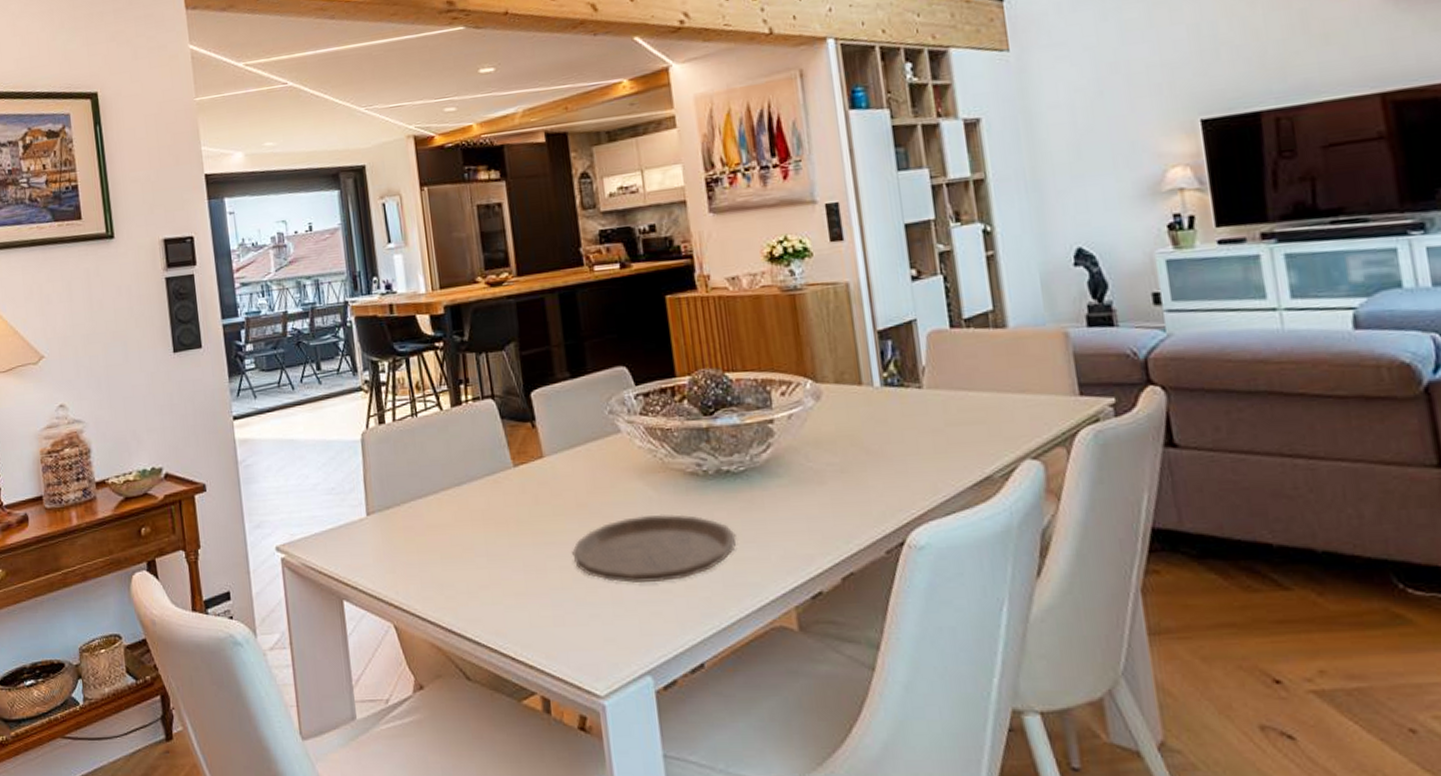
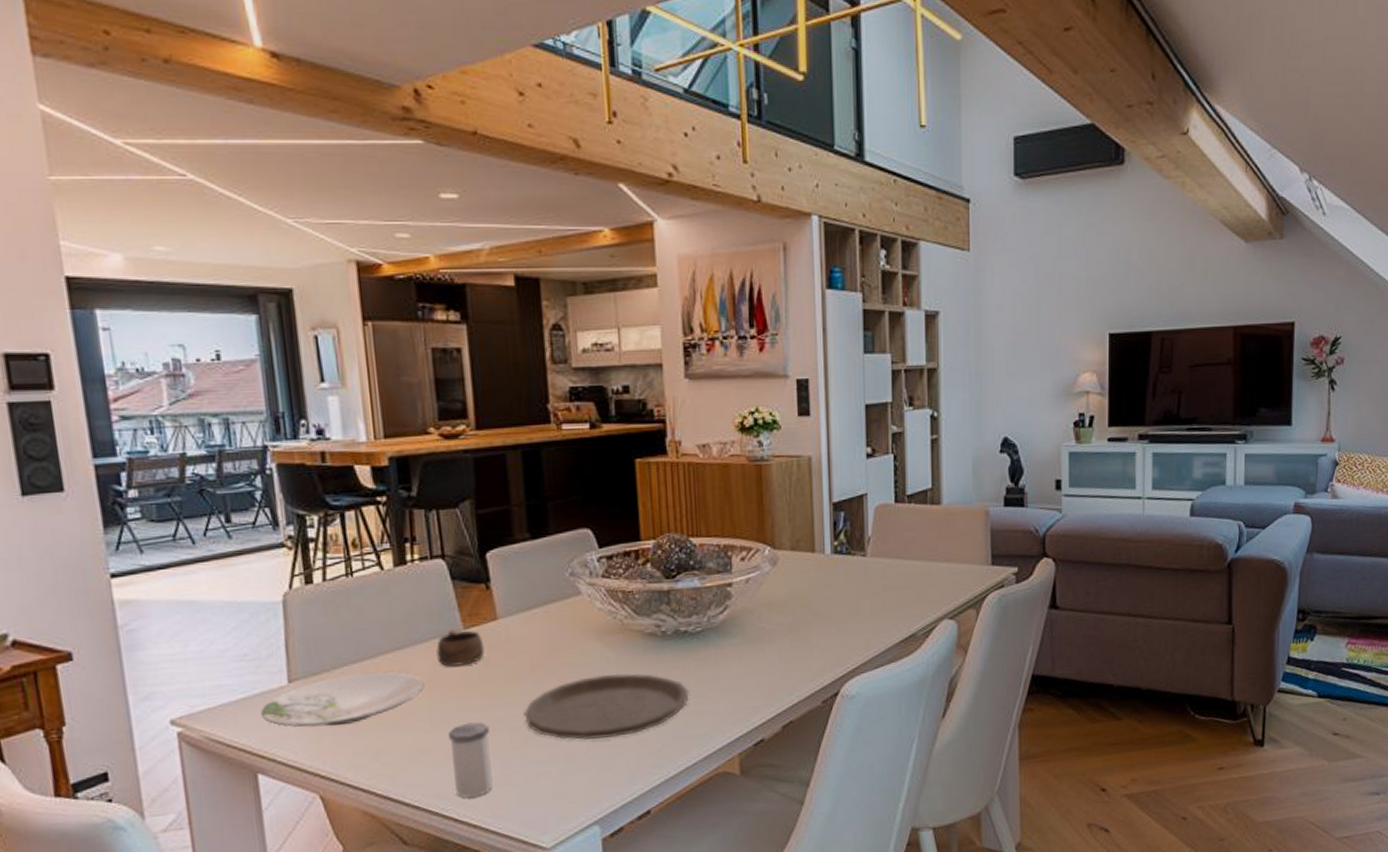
plate: none [345,507,481,558] -> present [261,671,425,727]
cup: none [490,467,533,503] -> present [436,629,485,667]
salt shaker: none [503,559,546,636] -> present [447,722,493,798]

